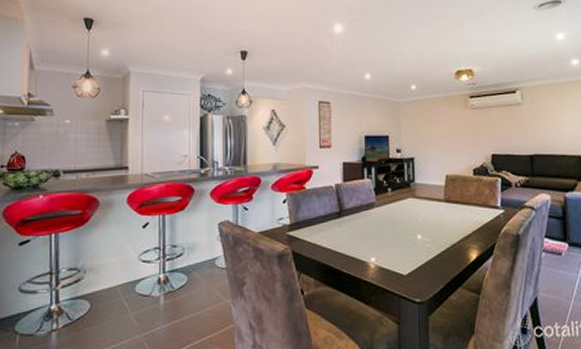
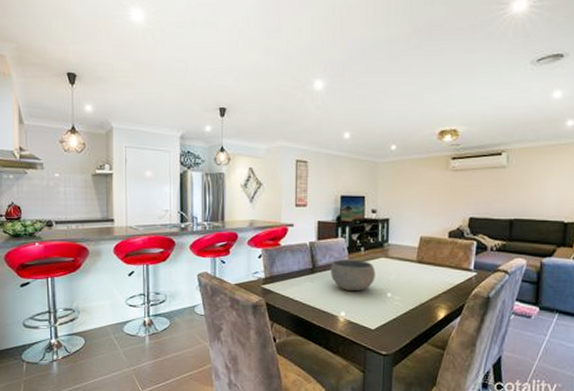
bowl: none [358,201,404,235] -> present [331,259,376,292]

